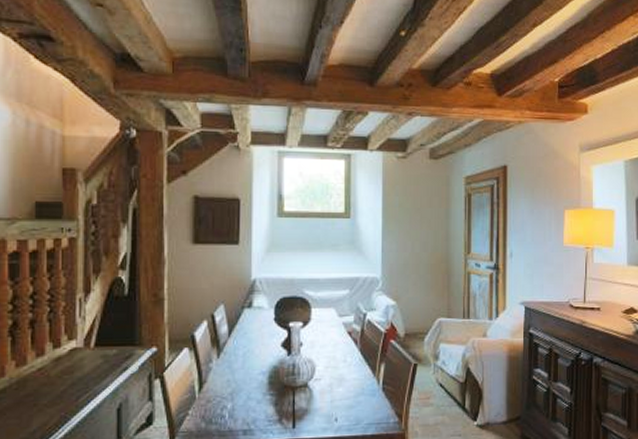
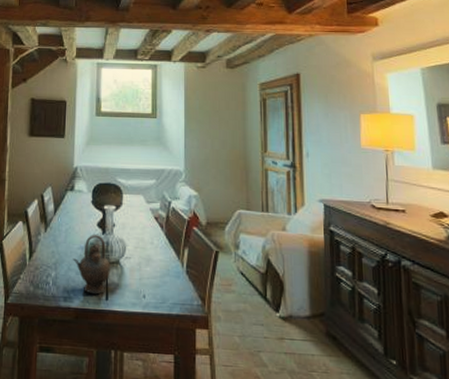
teapot: none [252,357,298,424] -> present [72,235,110,295]

